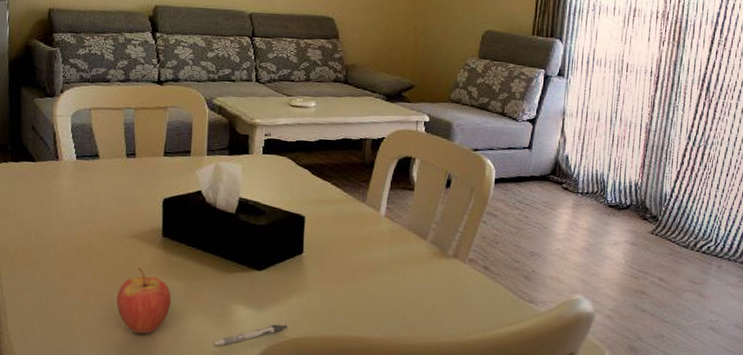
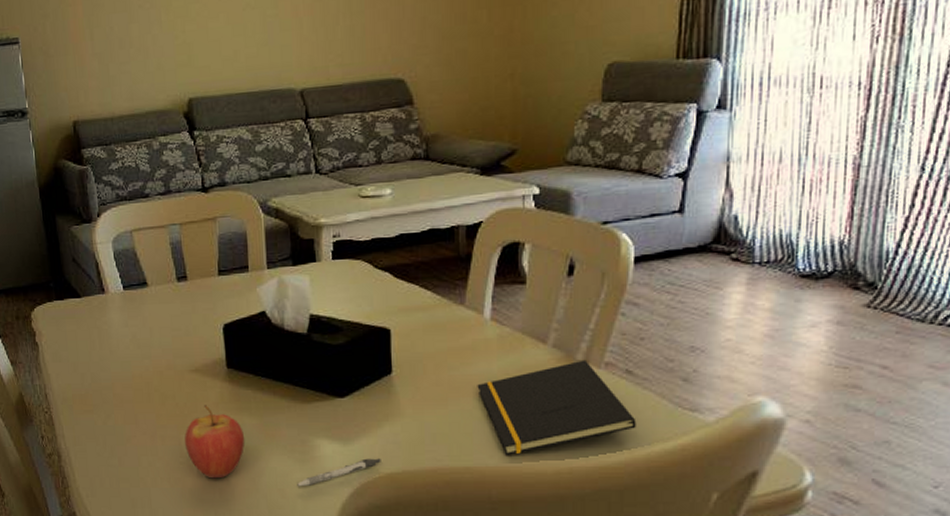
notepad: none [370,255,489,329] -> present [477,359,636,455]

